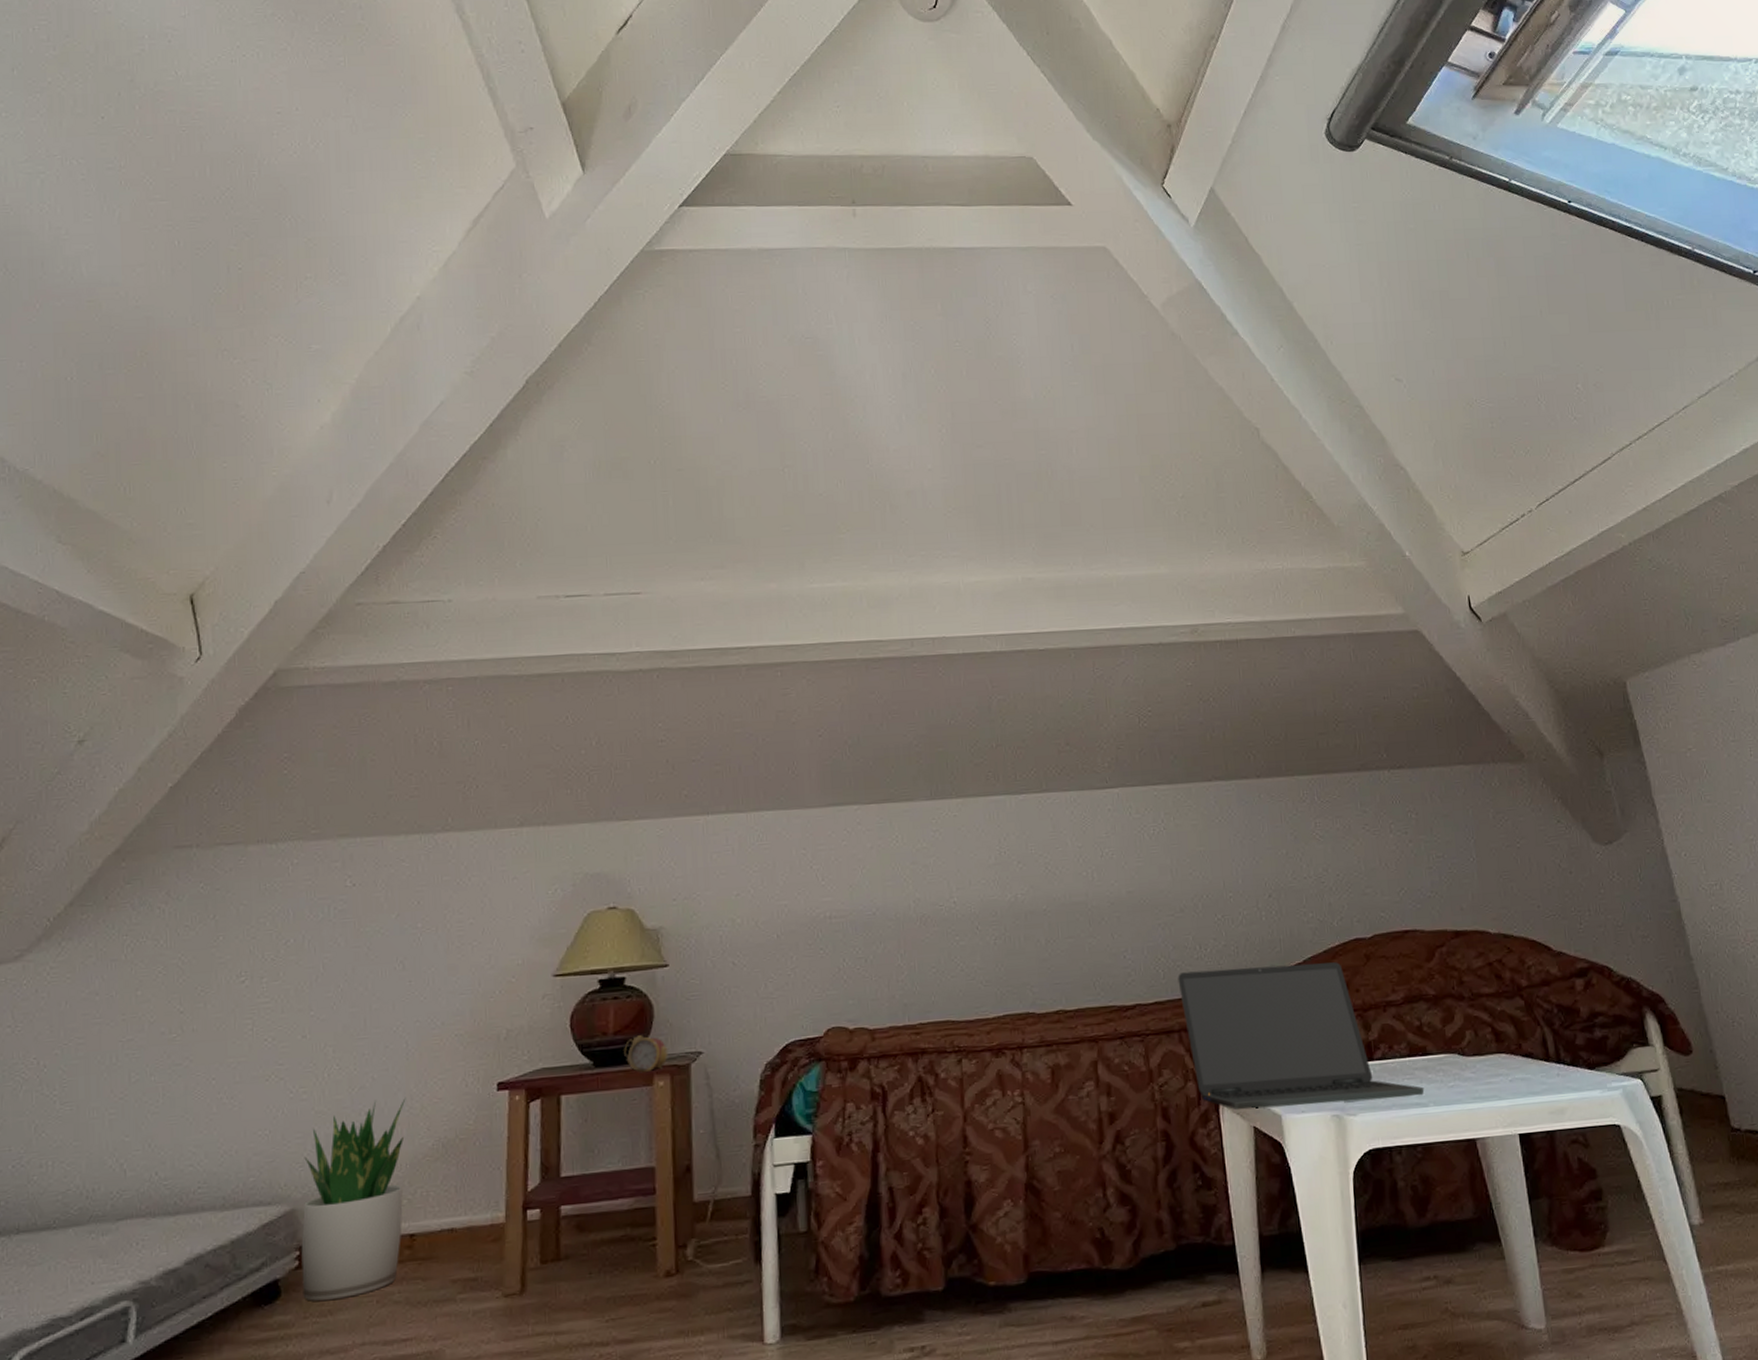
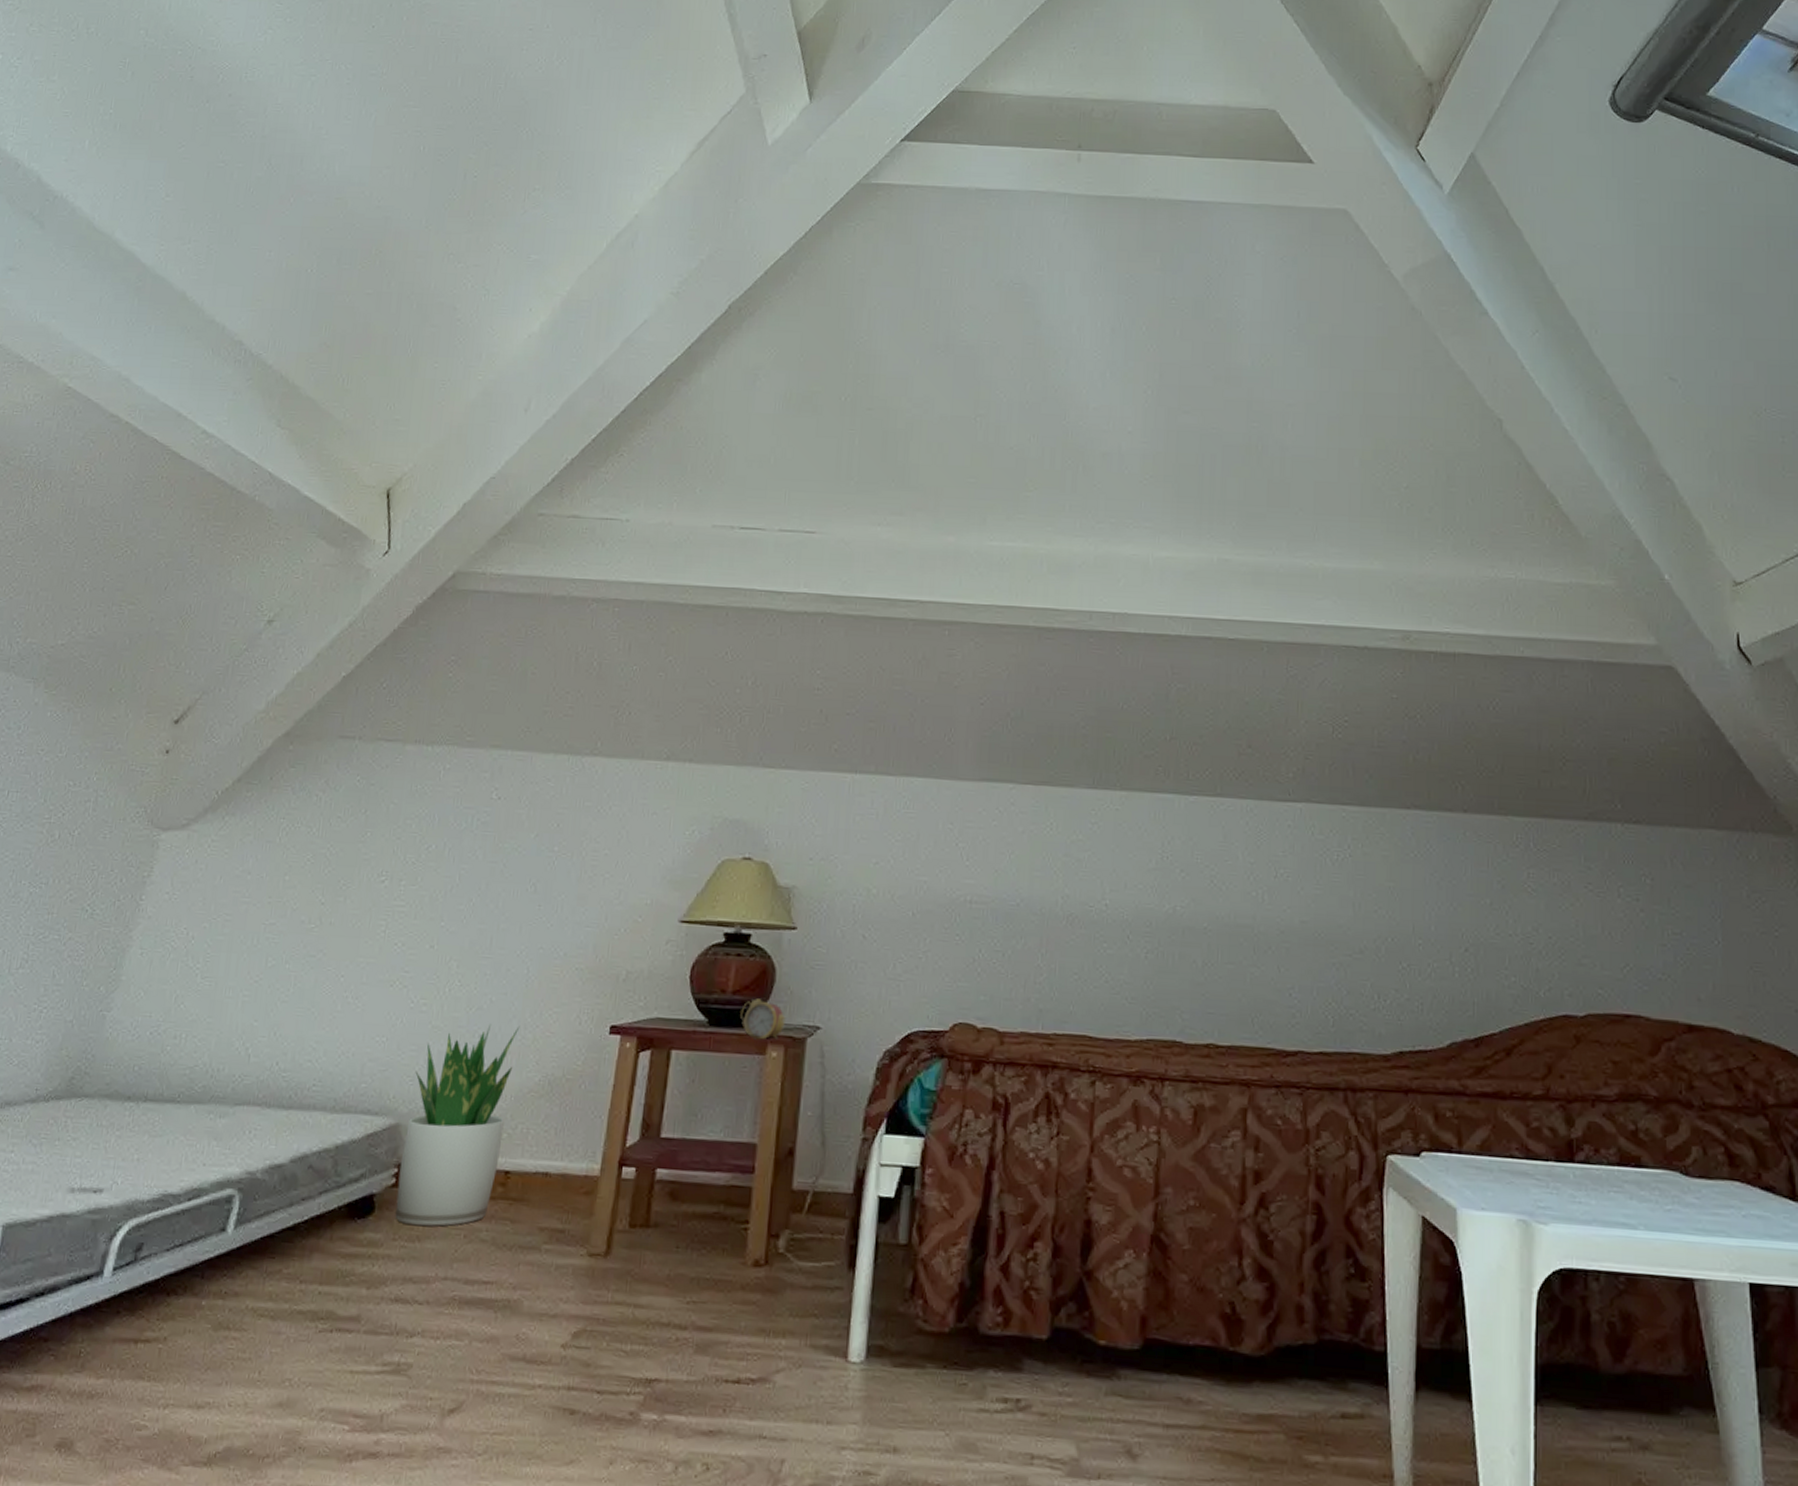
laptop: present [1178,962,1425,1111] -> none [1349,1023,1634,1215]

